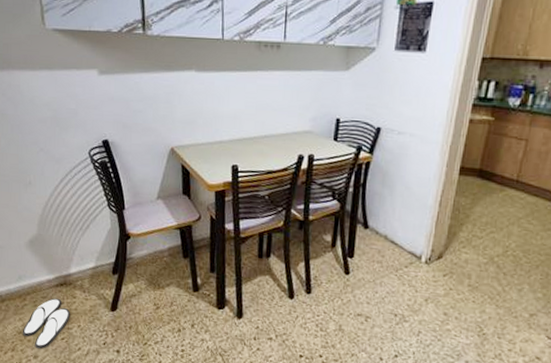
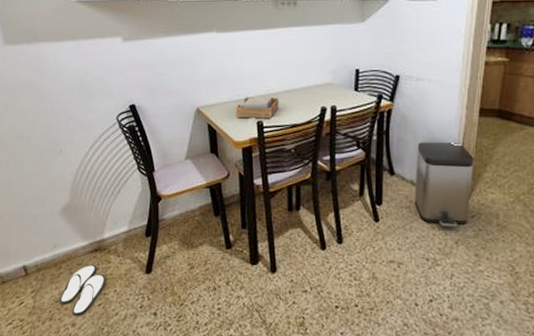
napkin holder: none [211,140,256,164] -> present [236,97,279,119]
pedal bin: none [386,197,451,285] -> present [414,142,474,227]

